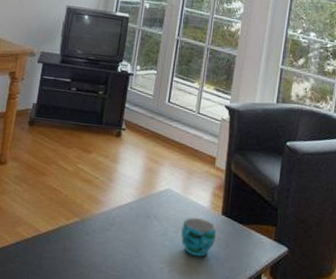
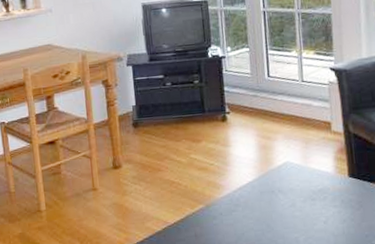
cup: present [181,218,216,257] -> none [309,184,347,222]

